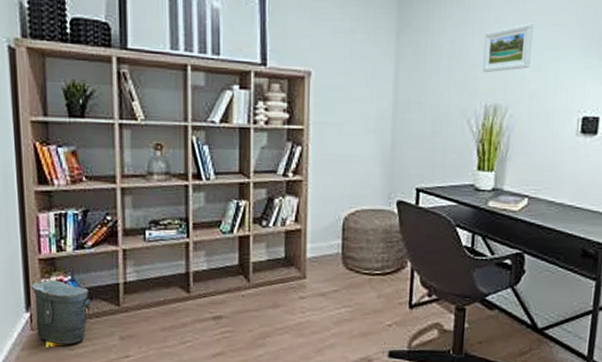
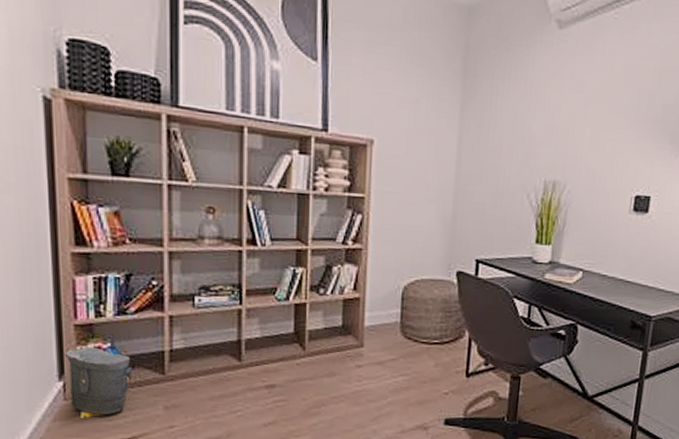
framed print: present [483,22,534,73] -> none [543,103,593,150]

